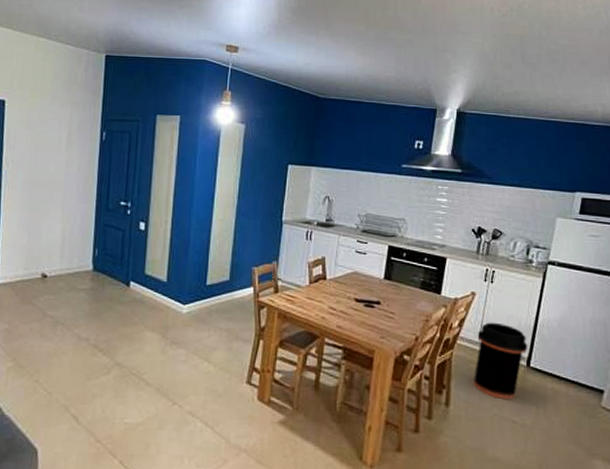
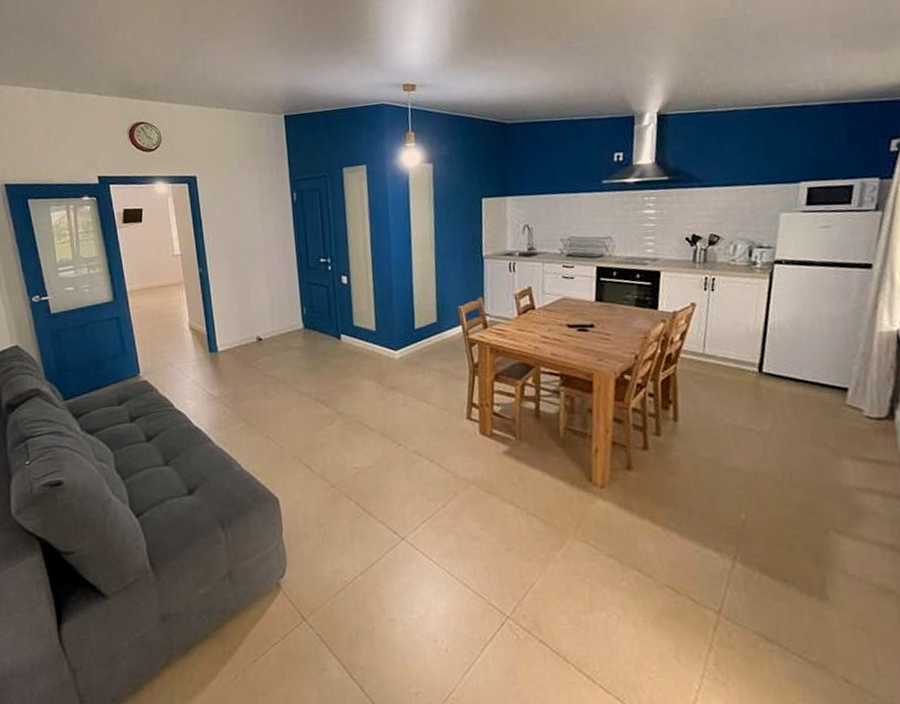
trash can: present [472,322,528,400] -> none [700,331,759,409]

